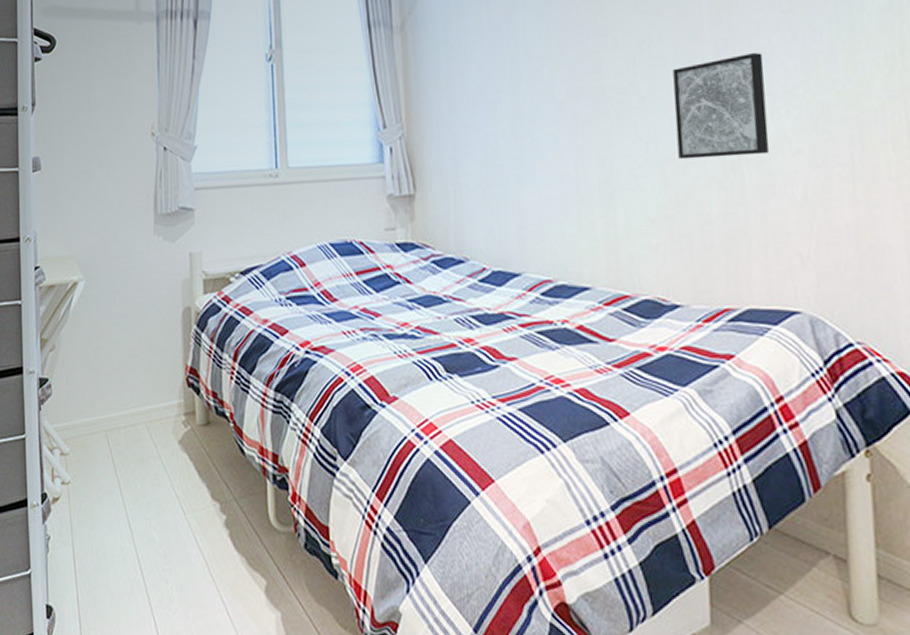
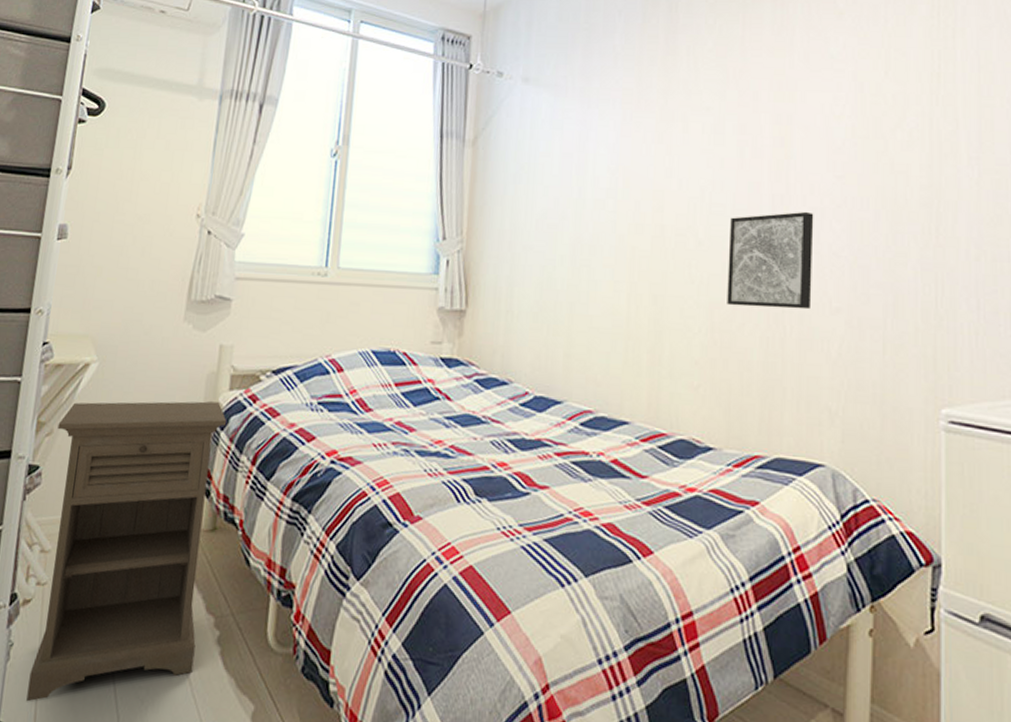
nightstand: none [58,306,207,587] -> present [26,401,226,702]

